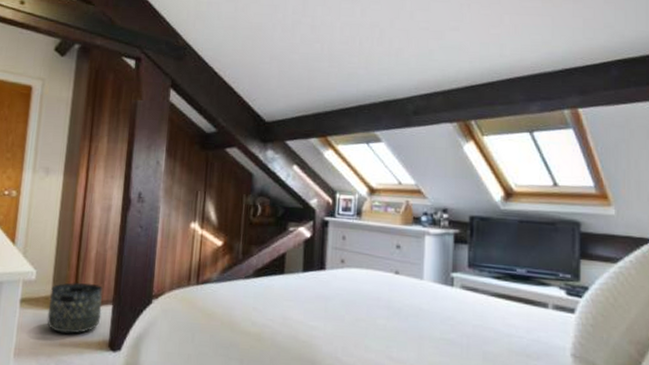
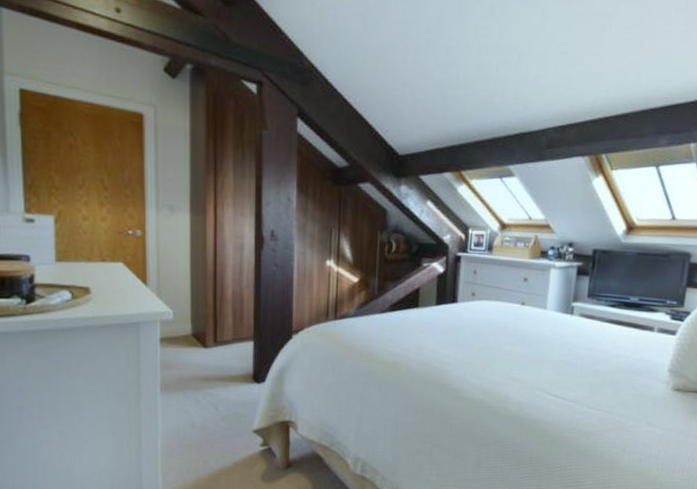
basket: present [47,282,103,334] -> none [189,320,243,370]

